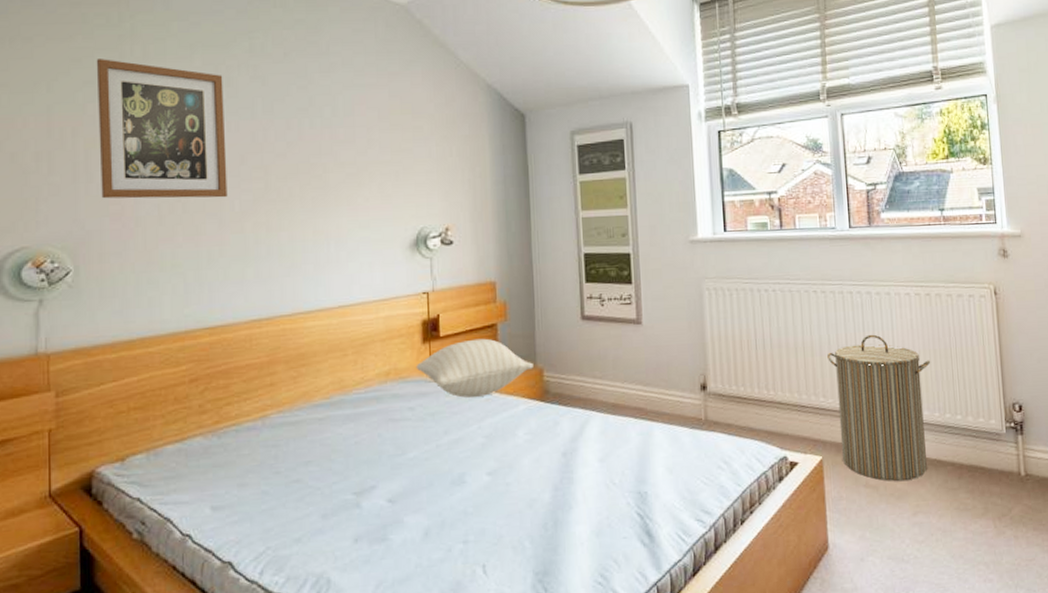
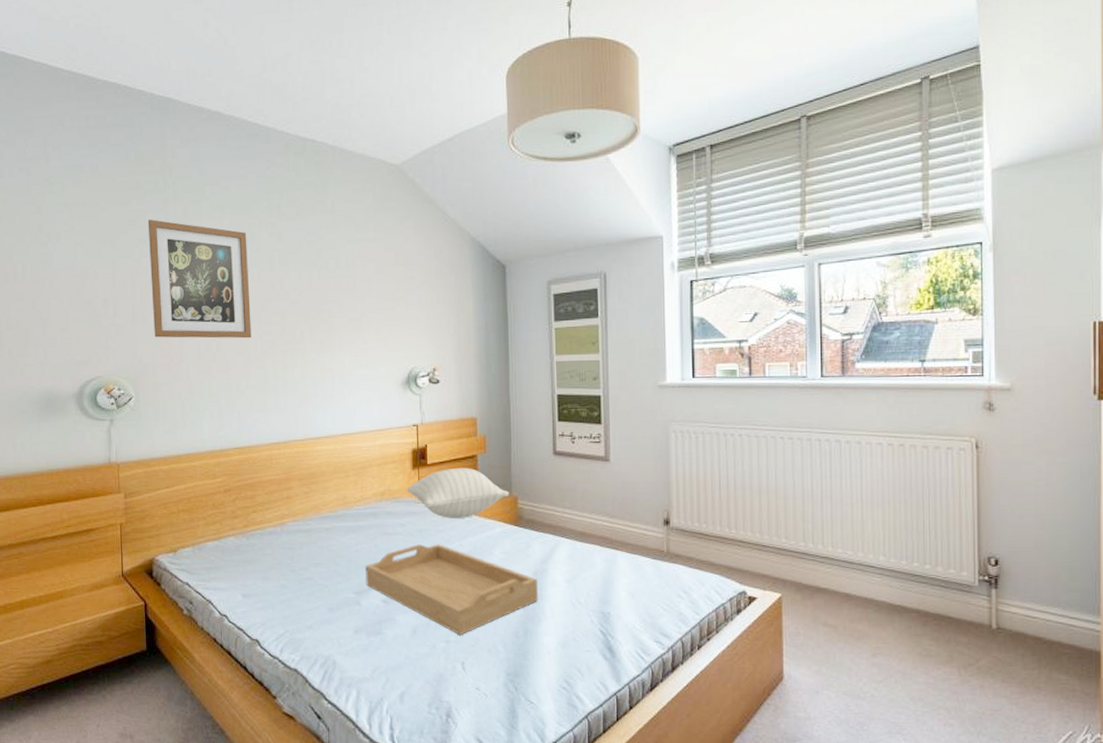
serving tray: none [367,428,569,534] -> present [365,544,539,636]
laundry hamper: present [827,334,931,482] -> none [792,481,901,624]

